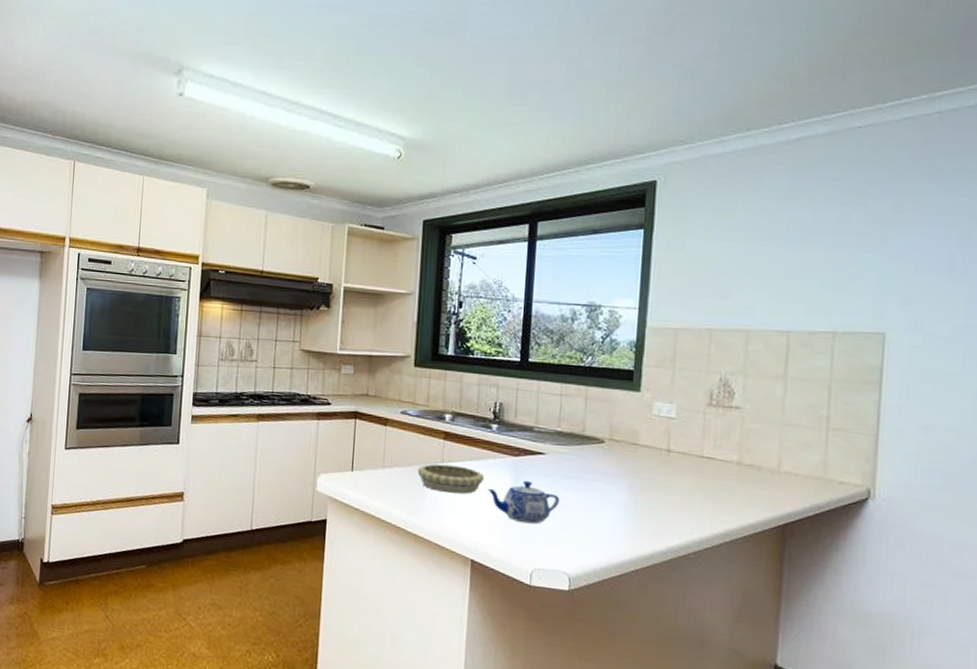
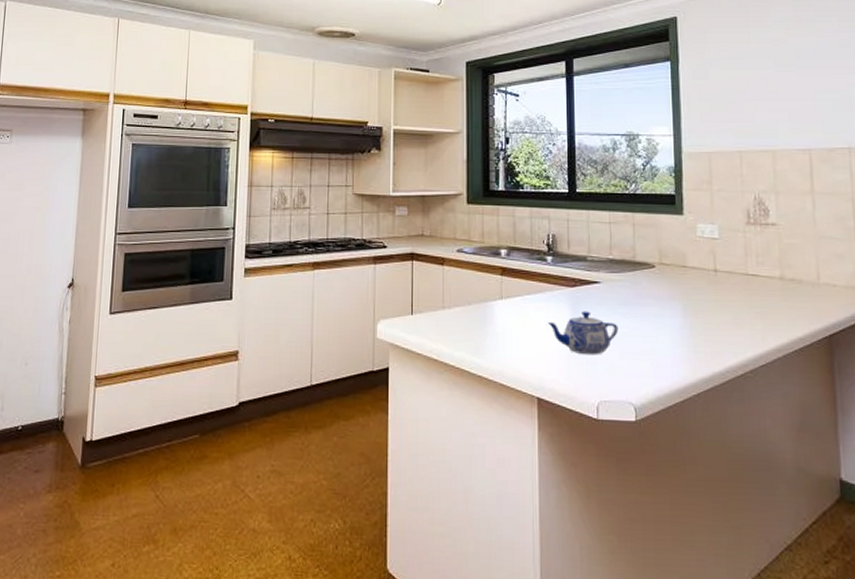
decorative bowl: present [417,463,485,494] -> none [477,300,544,330]

